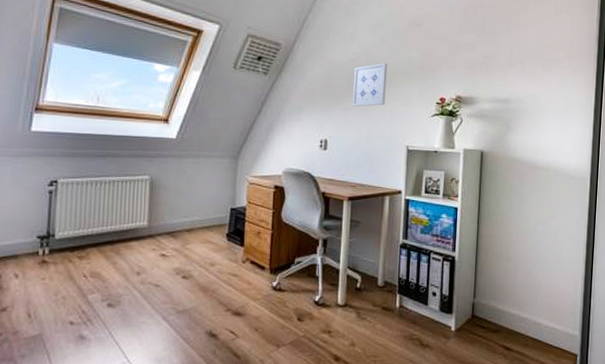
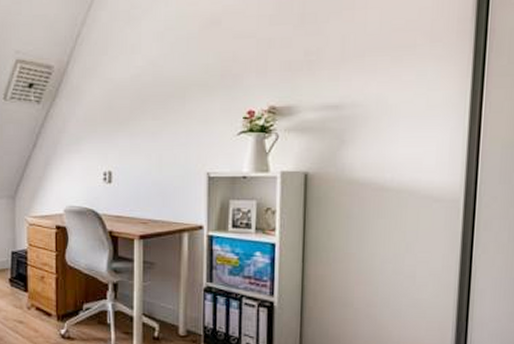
wall art: present [352,62,387,107] -> none [138,74,179,131]

